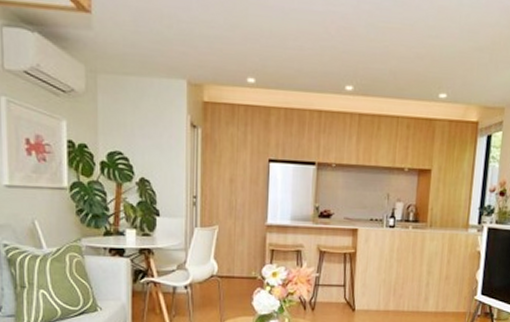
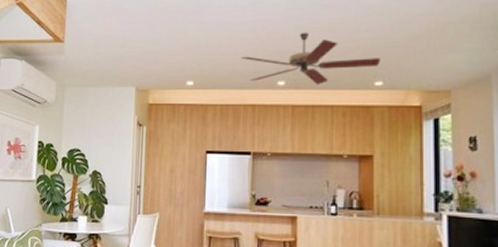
ceiling fan: none [308,31,448,93] -> present [241,32,381,85]

